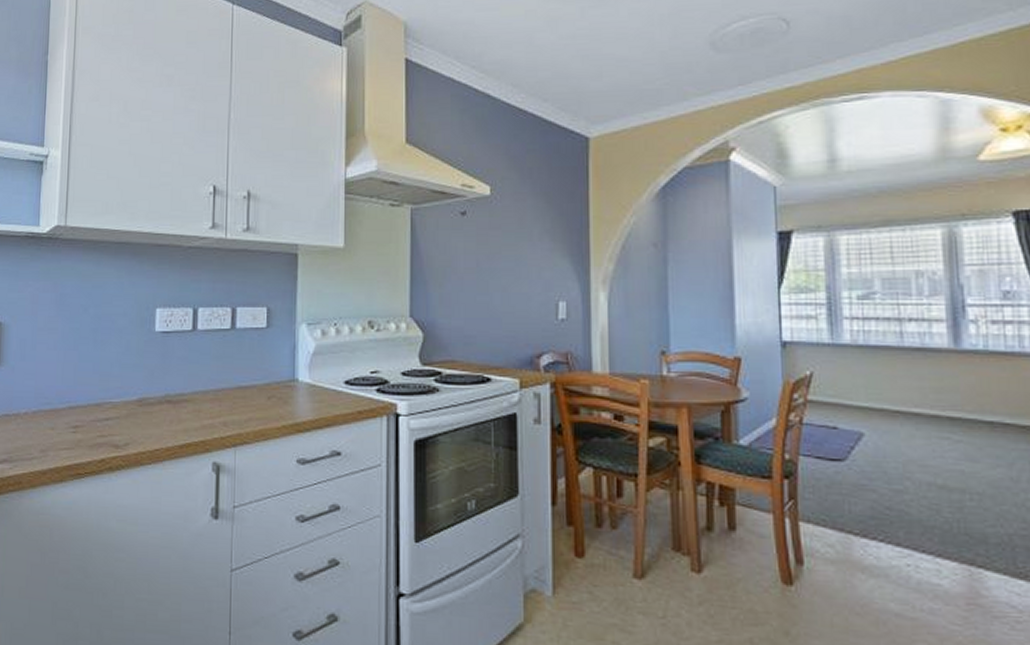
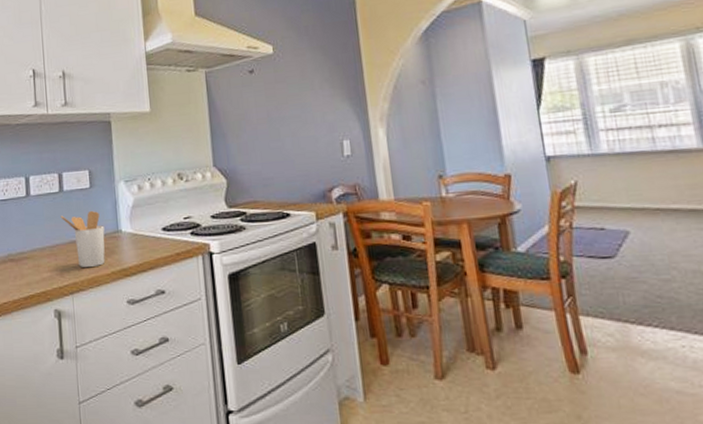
utensil holder: none [229,353,279,419] -> present [60,210,105,268]

